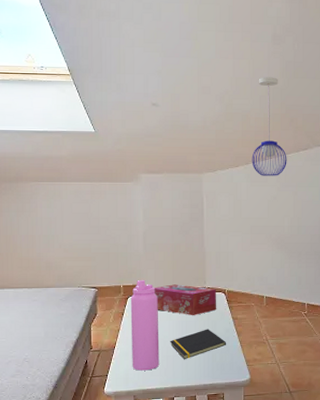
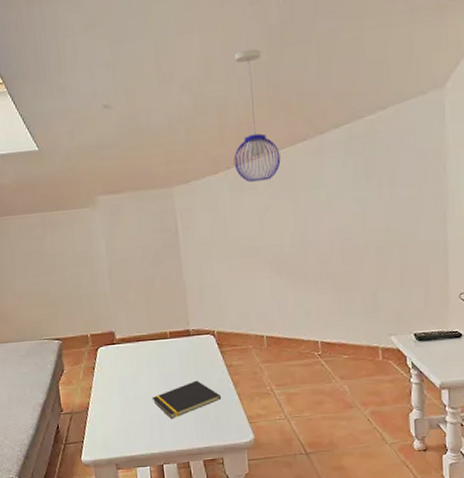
water bottle: present [130,279,160,371] -> none [100,325,143,435]
tissue box: present [155,284,217,315] -> none [128,328,206,365]

